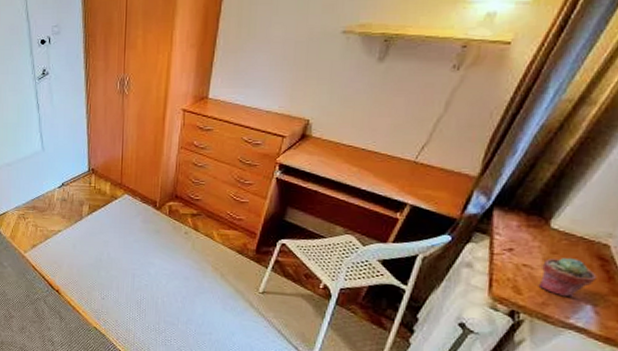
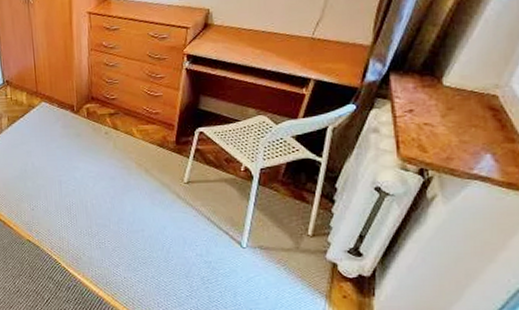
potted succulent: present [538,257,597,297] -> none [441,111,491,150]

